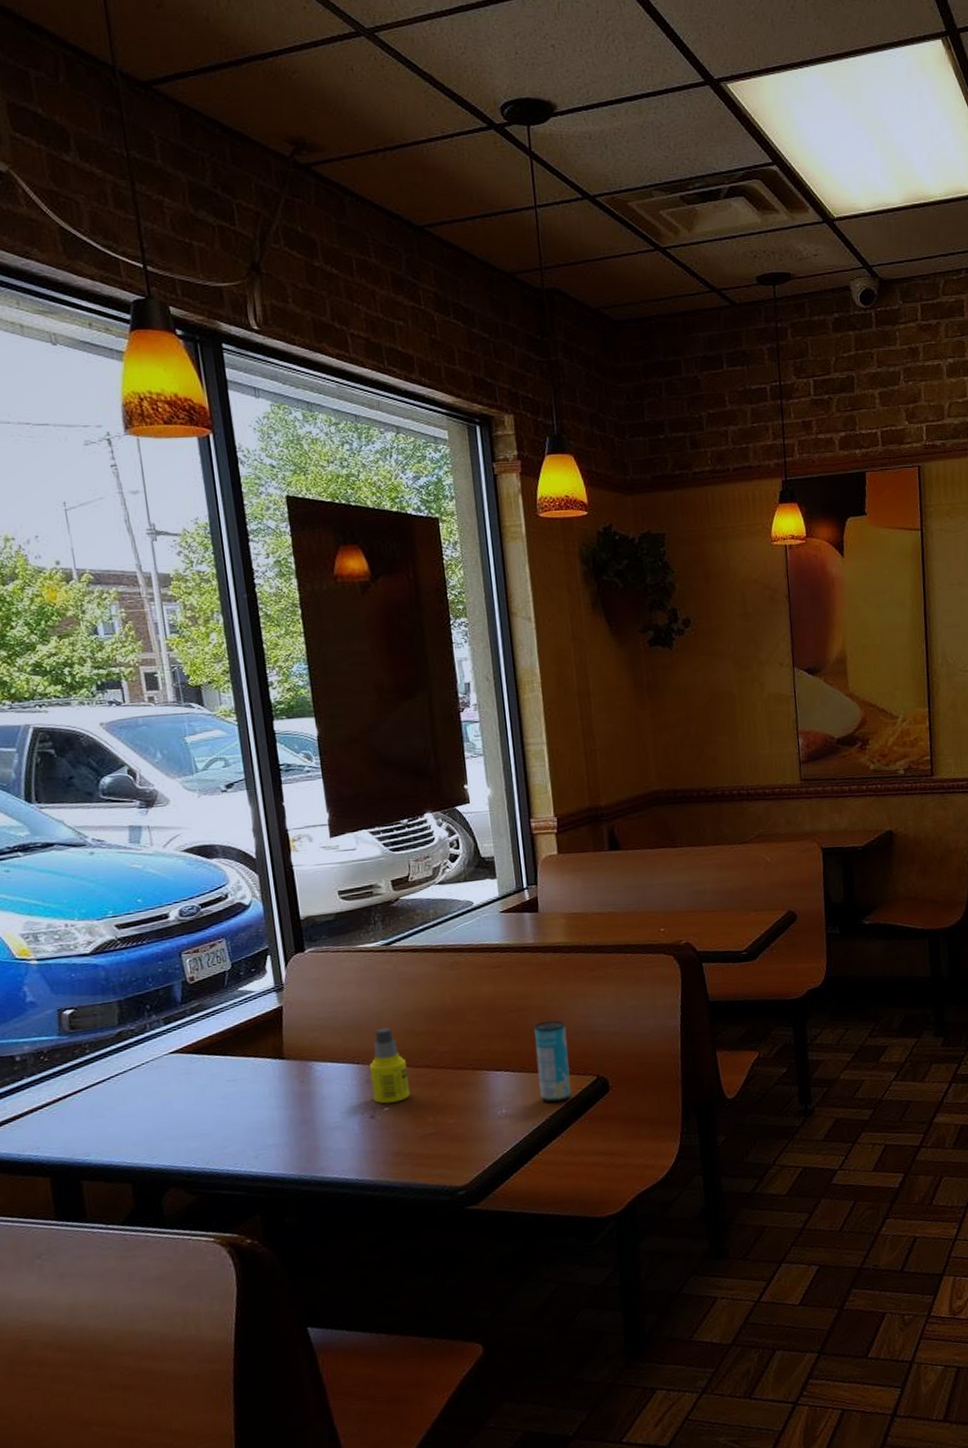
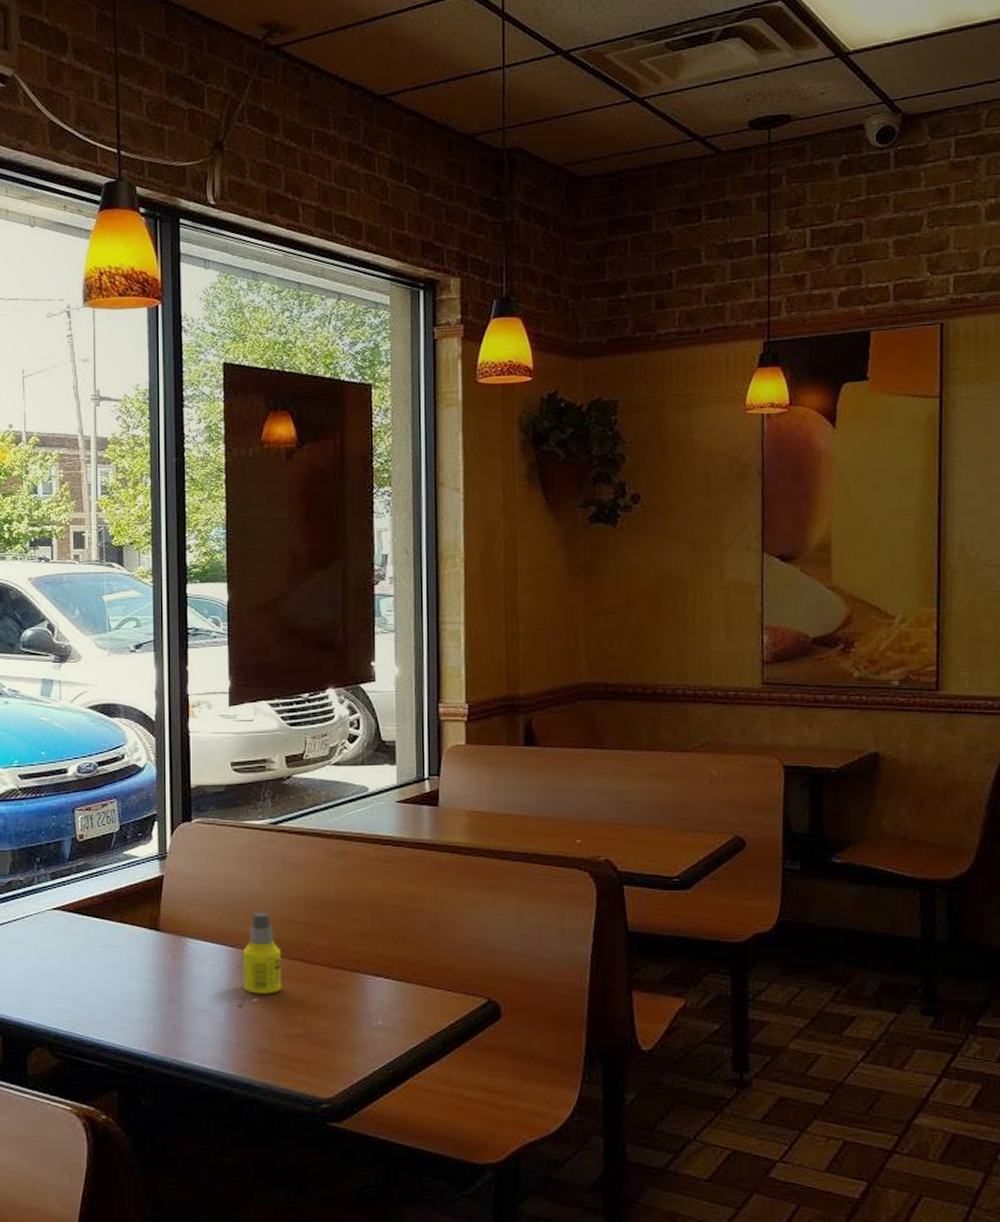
beverage can: present [533,1020,572,1103] -> none [420,928,458,1022]

